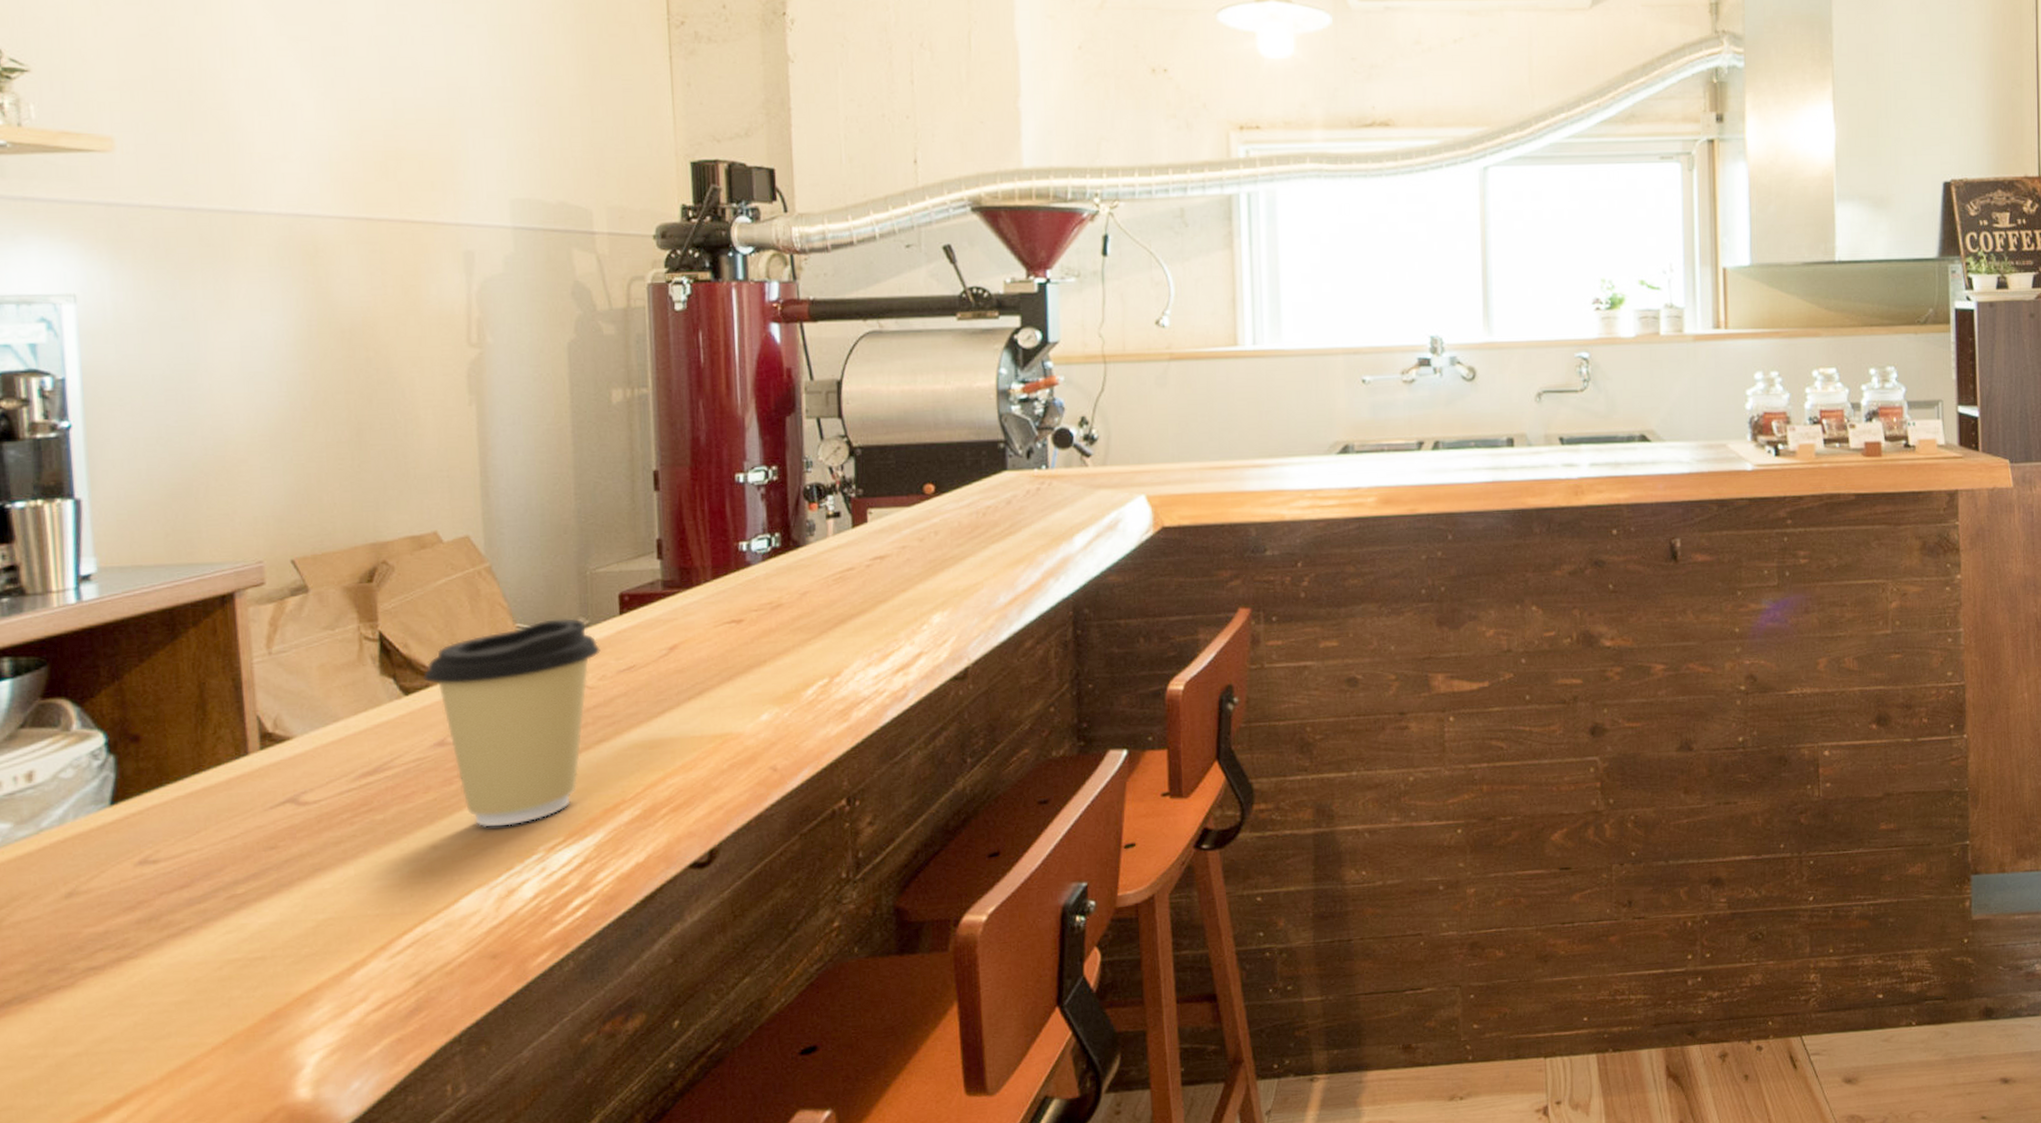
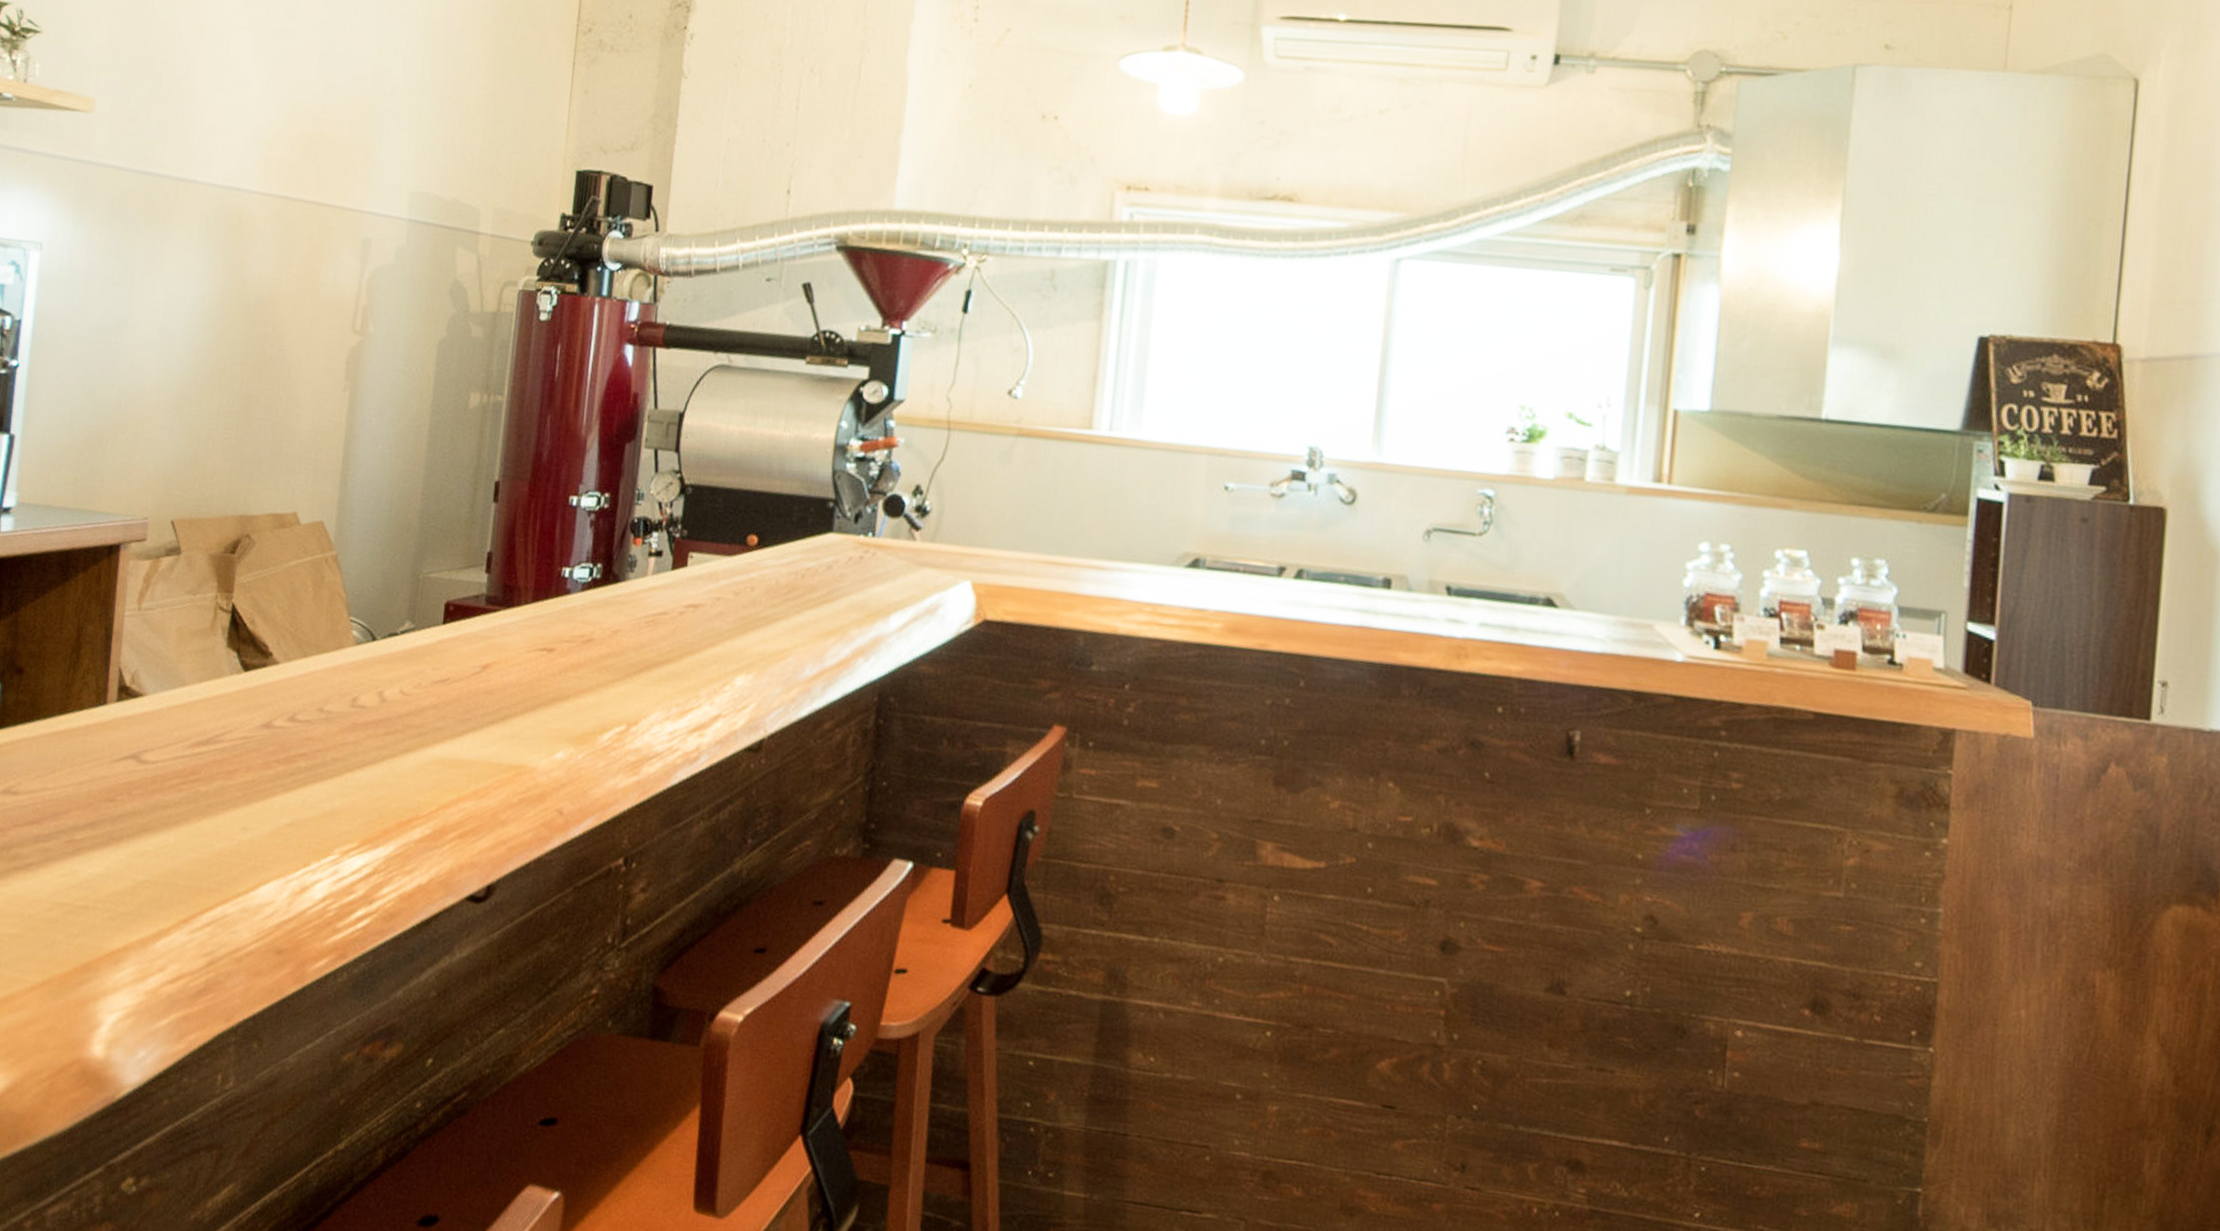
coffee cup: present [423,618,601,828] -> none [263,617,421,822]

